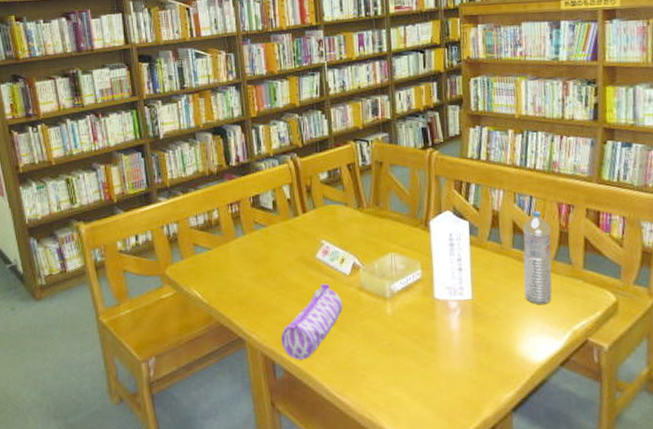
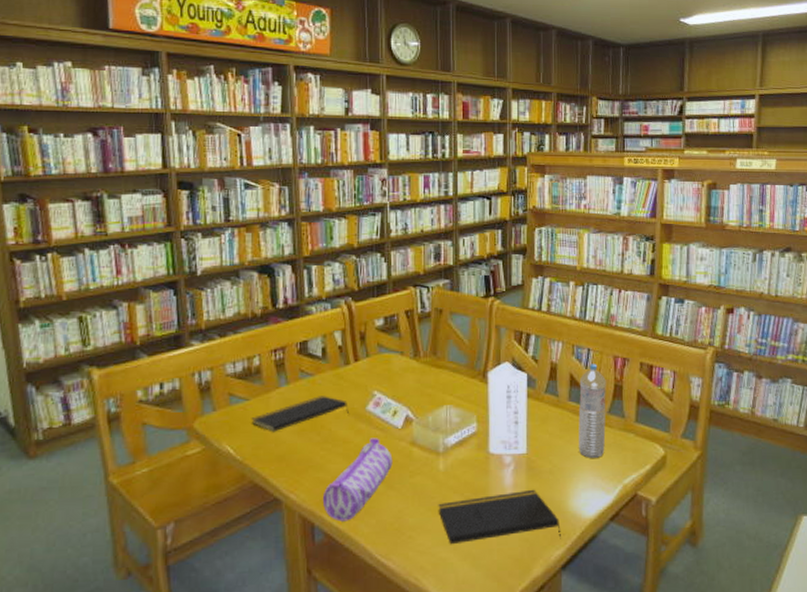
notepad: none [214,245,300,279] -> present [251,396,349,432]
notepad: none [388,333,510,385] -> present [438,489,561,545]

